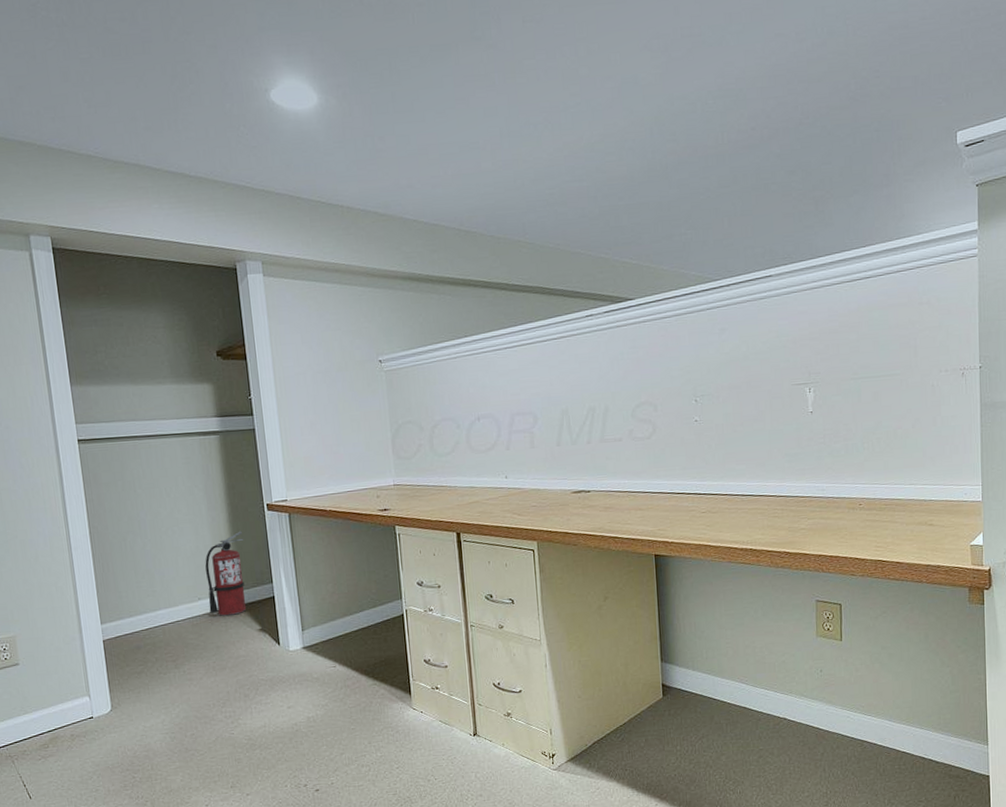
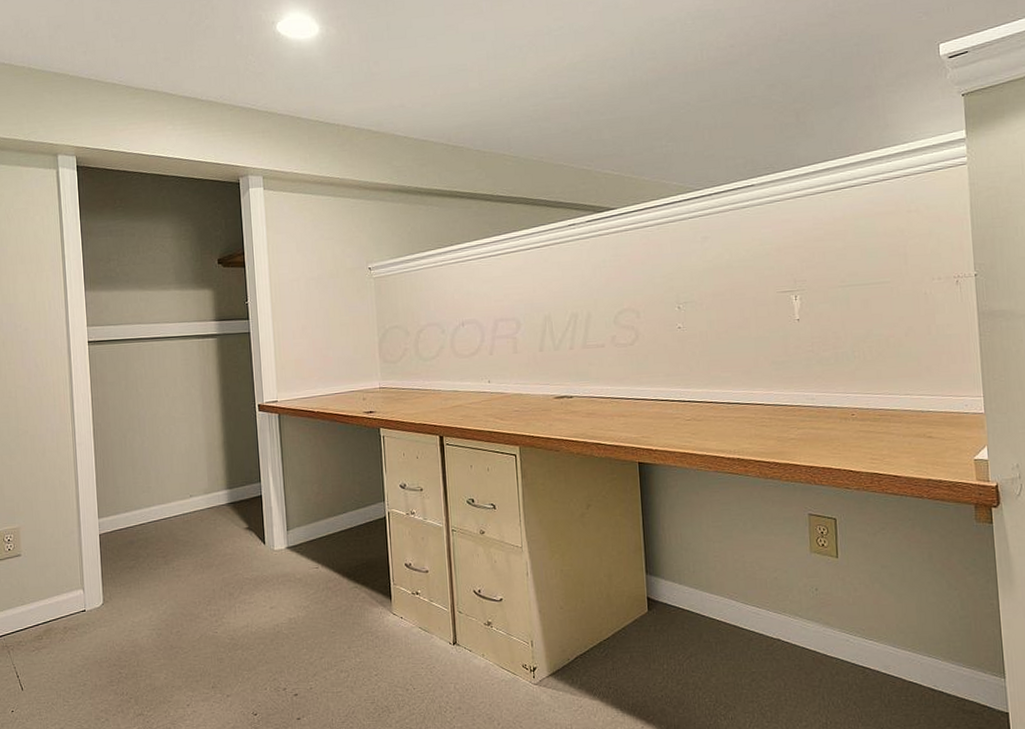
fire extinguisher: present [205,531,246,616] -> none [198,430,235,514]

